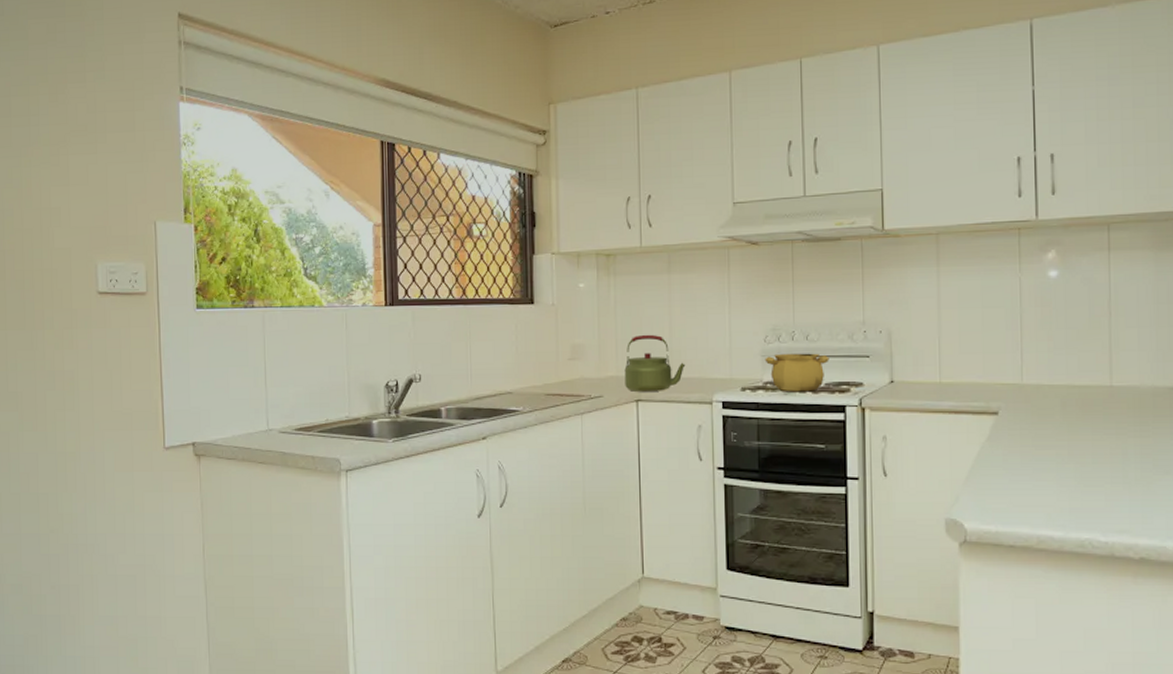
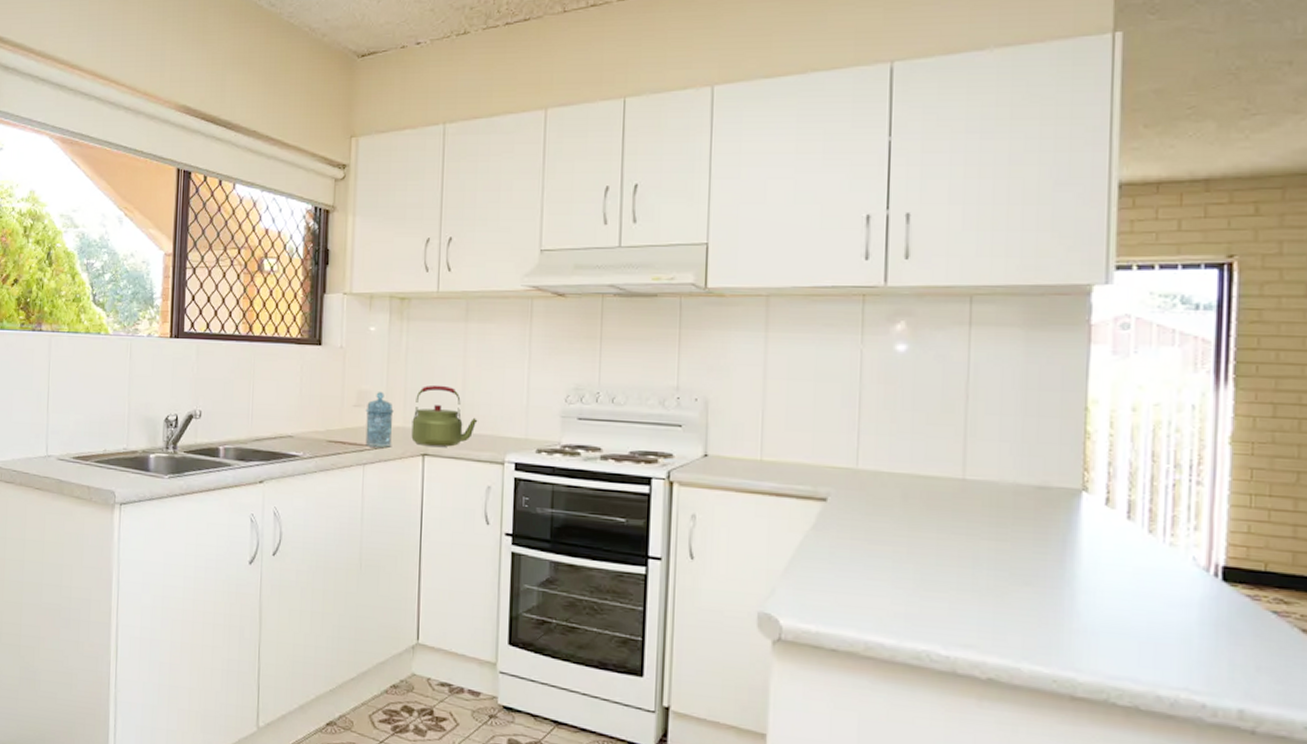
canister: none [580,345,607,396] -> present [365,392,394,447]
cooking pot: present [765,353,829,392] -> none [564,415,637,460]

